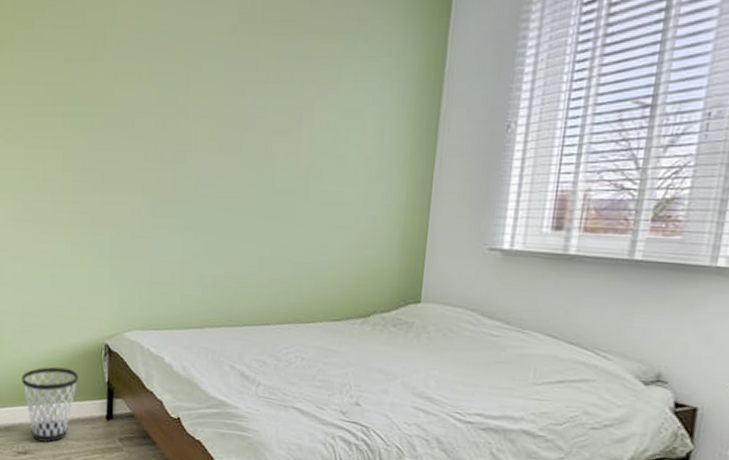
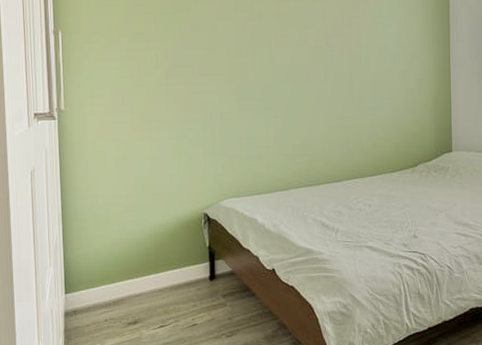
wastebasket: present [21,366,79,442] -> none [128,239,182,310]

